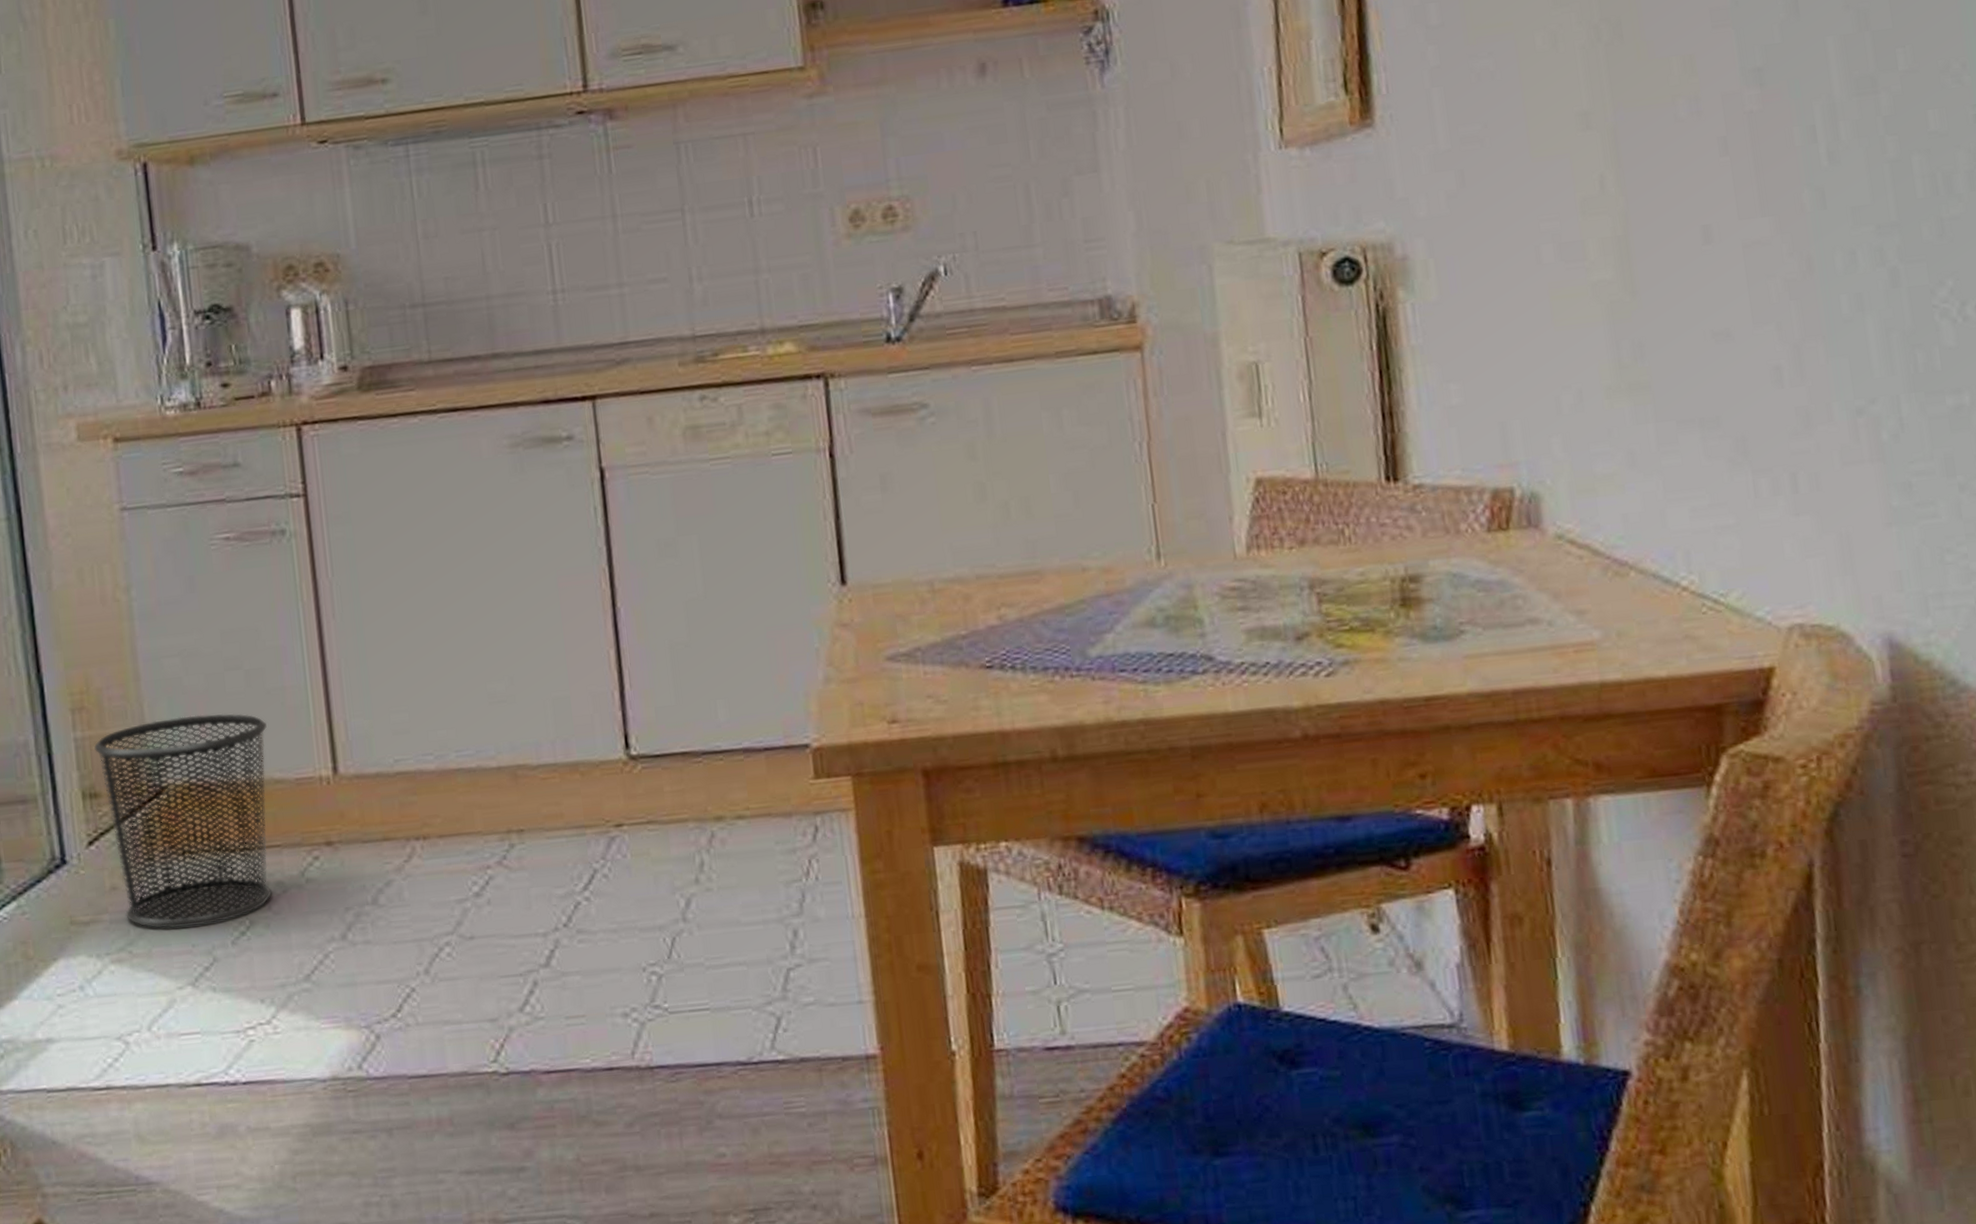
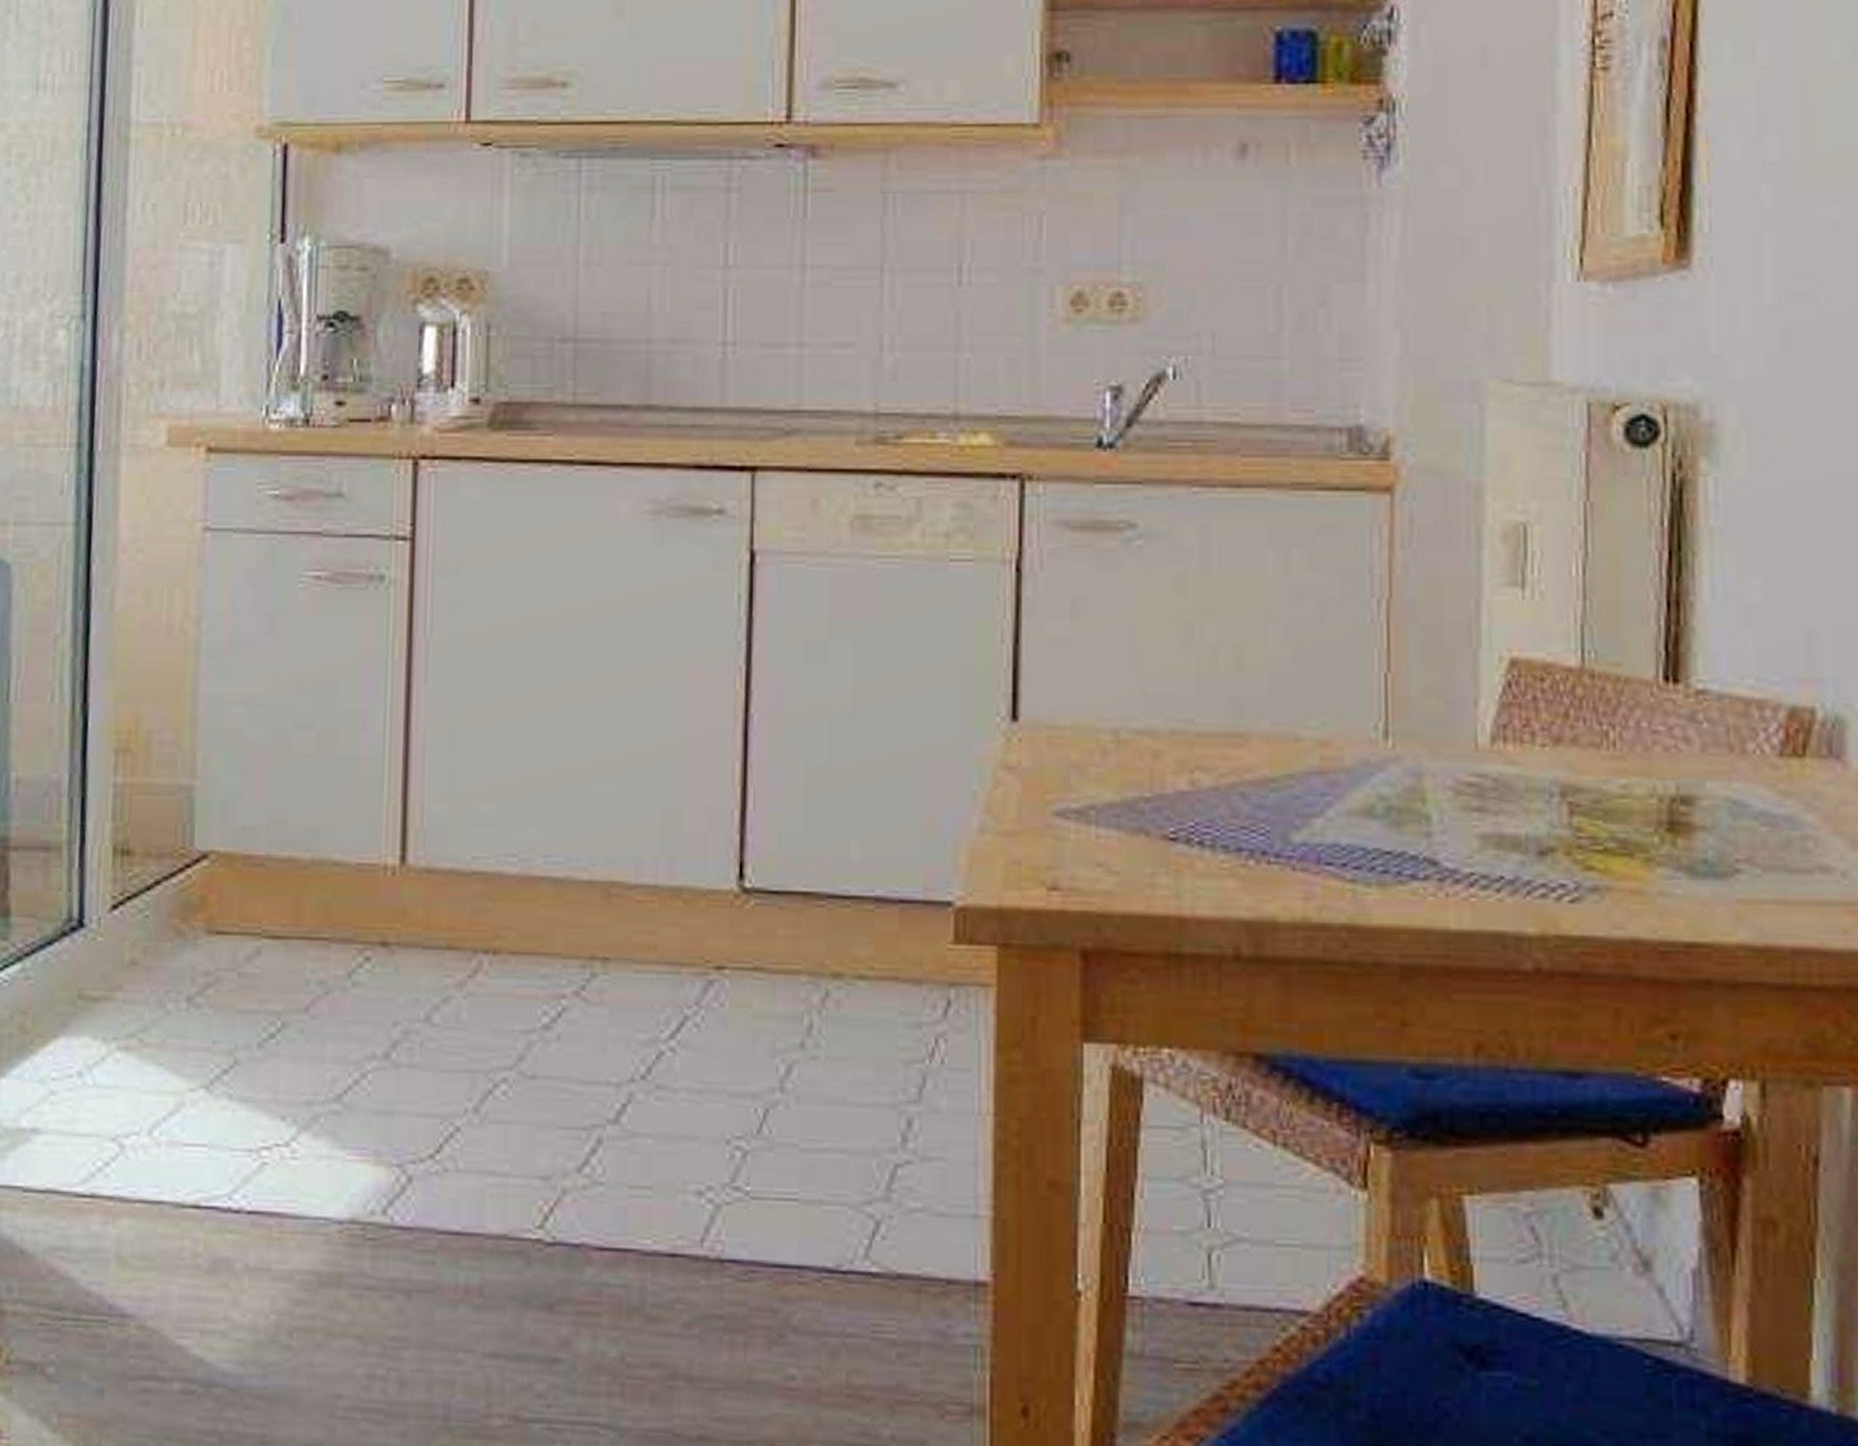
trash can: present [94,713,272,928] -> none [135,774,333,1019]

